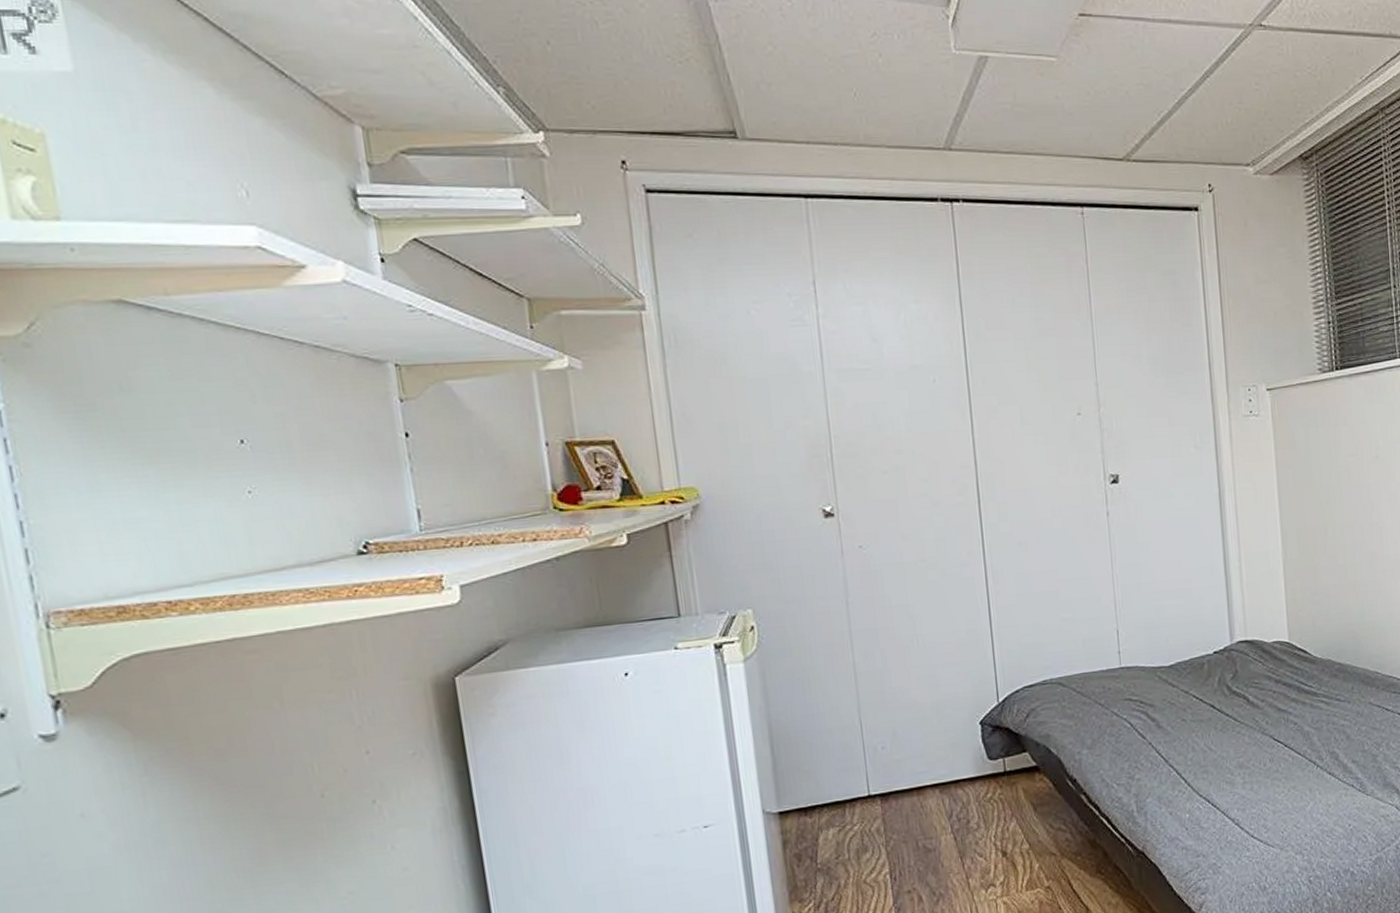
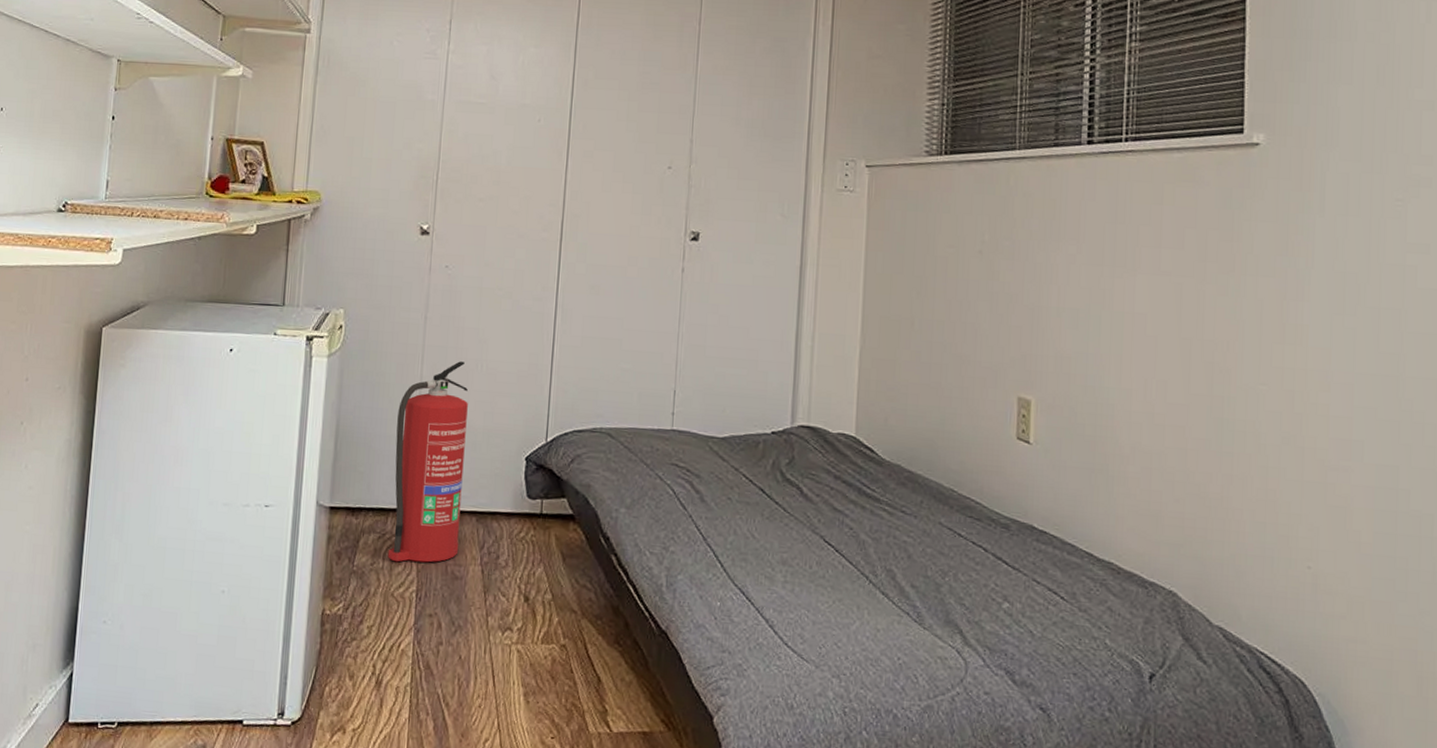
fire extinguisher: none [834,640,927,850] -> present [387,361,468,563]

